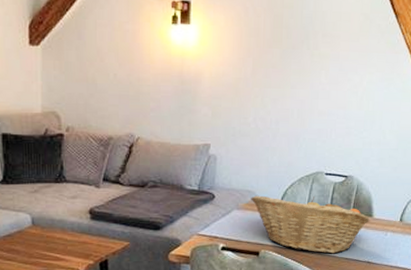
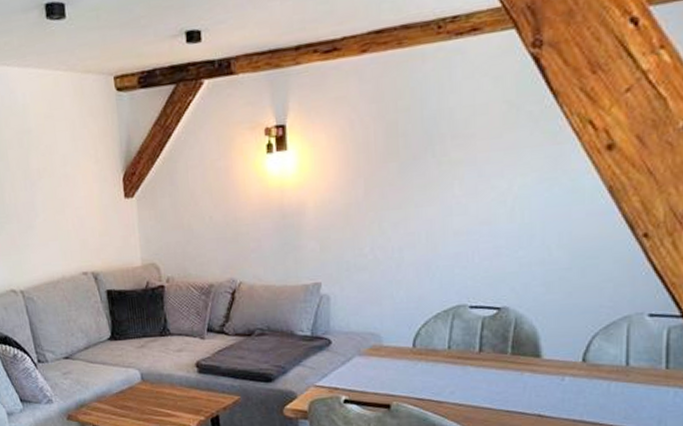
fruit basket: present [251,195,371,254] -> none [375,336,538,406]

